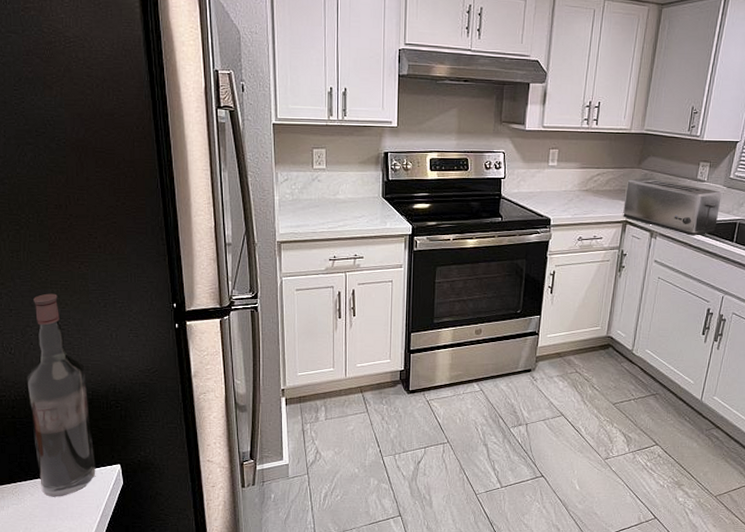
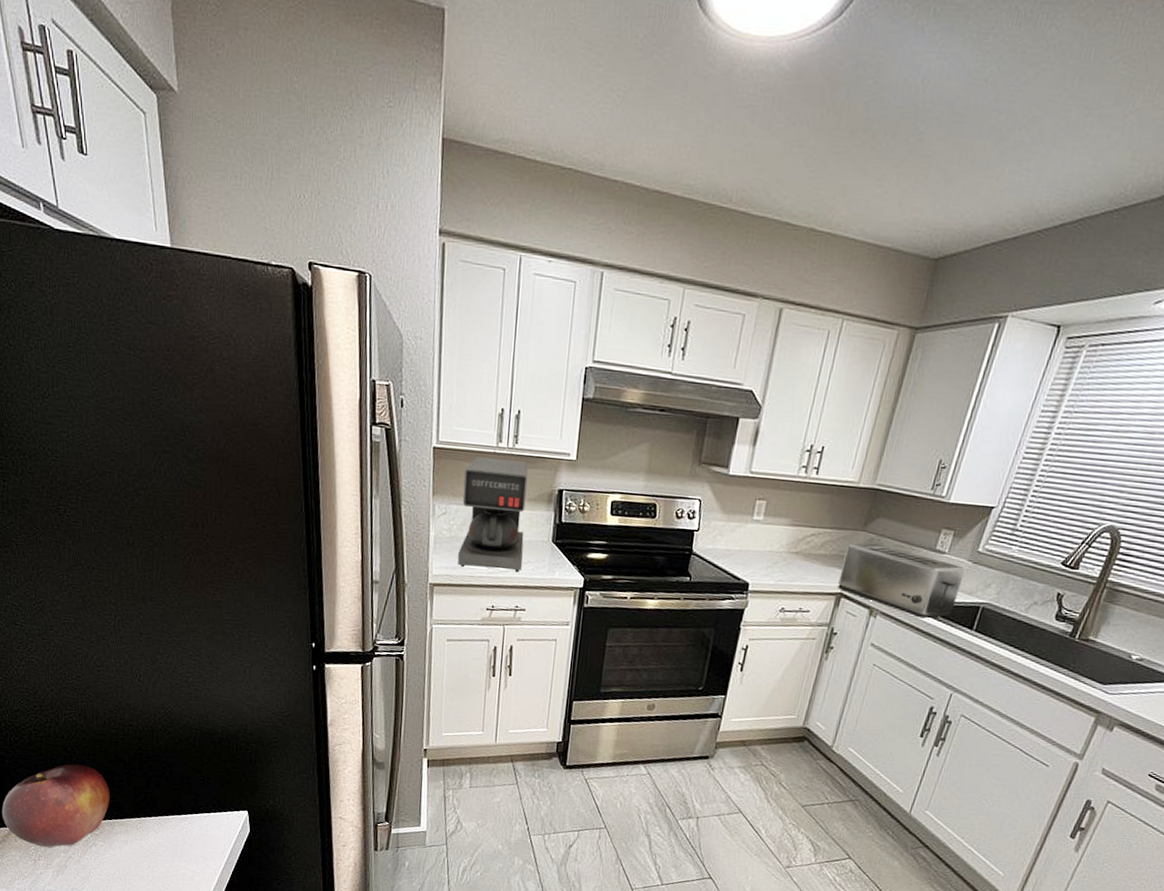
wine bottle: present [25,293,96,497] -> none [154,619,222,838]
coffee maker: none [301,129,358,226] -> present [458,456,528,573]

